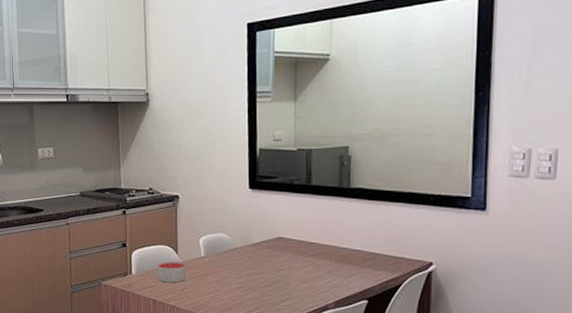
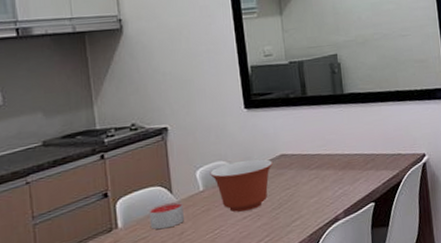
mixing bowl: none [211,237,270,282] -> present [210,159,273,213]

